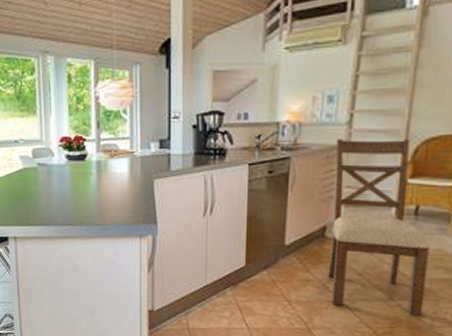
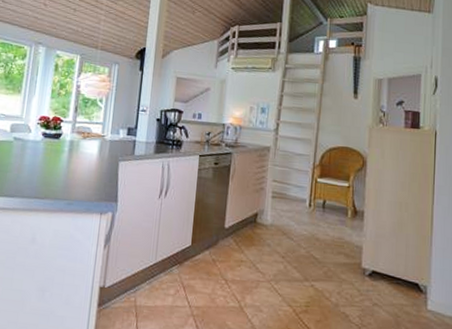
chair: present [328,138,431,316] -> none [258,142,335,296]

